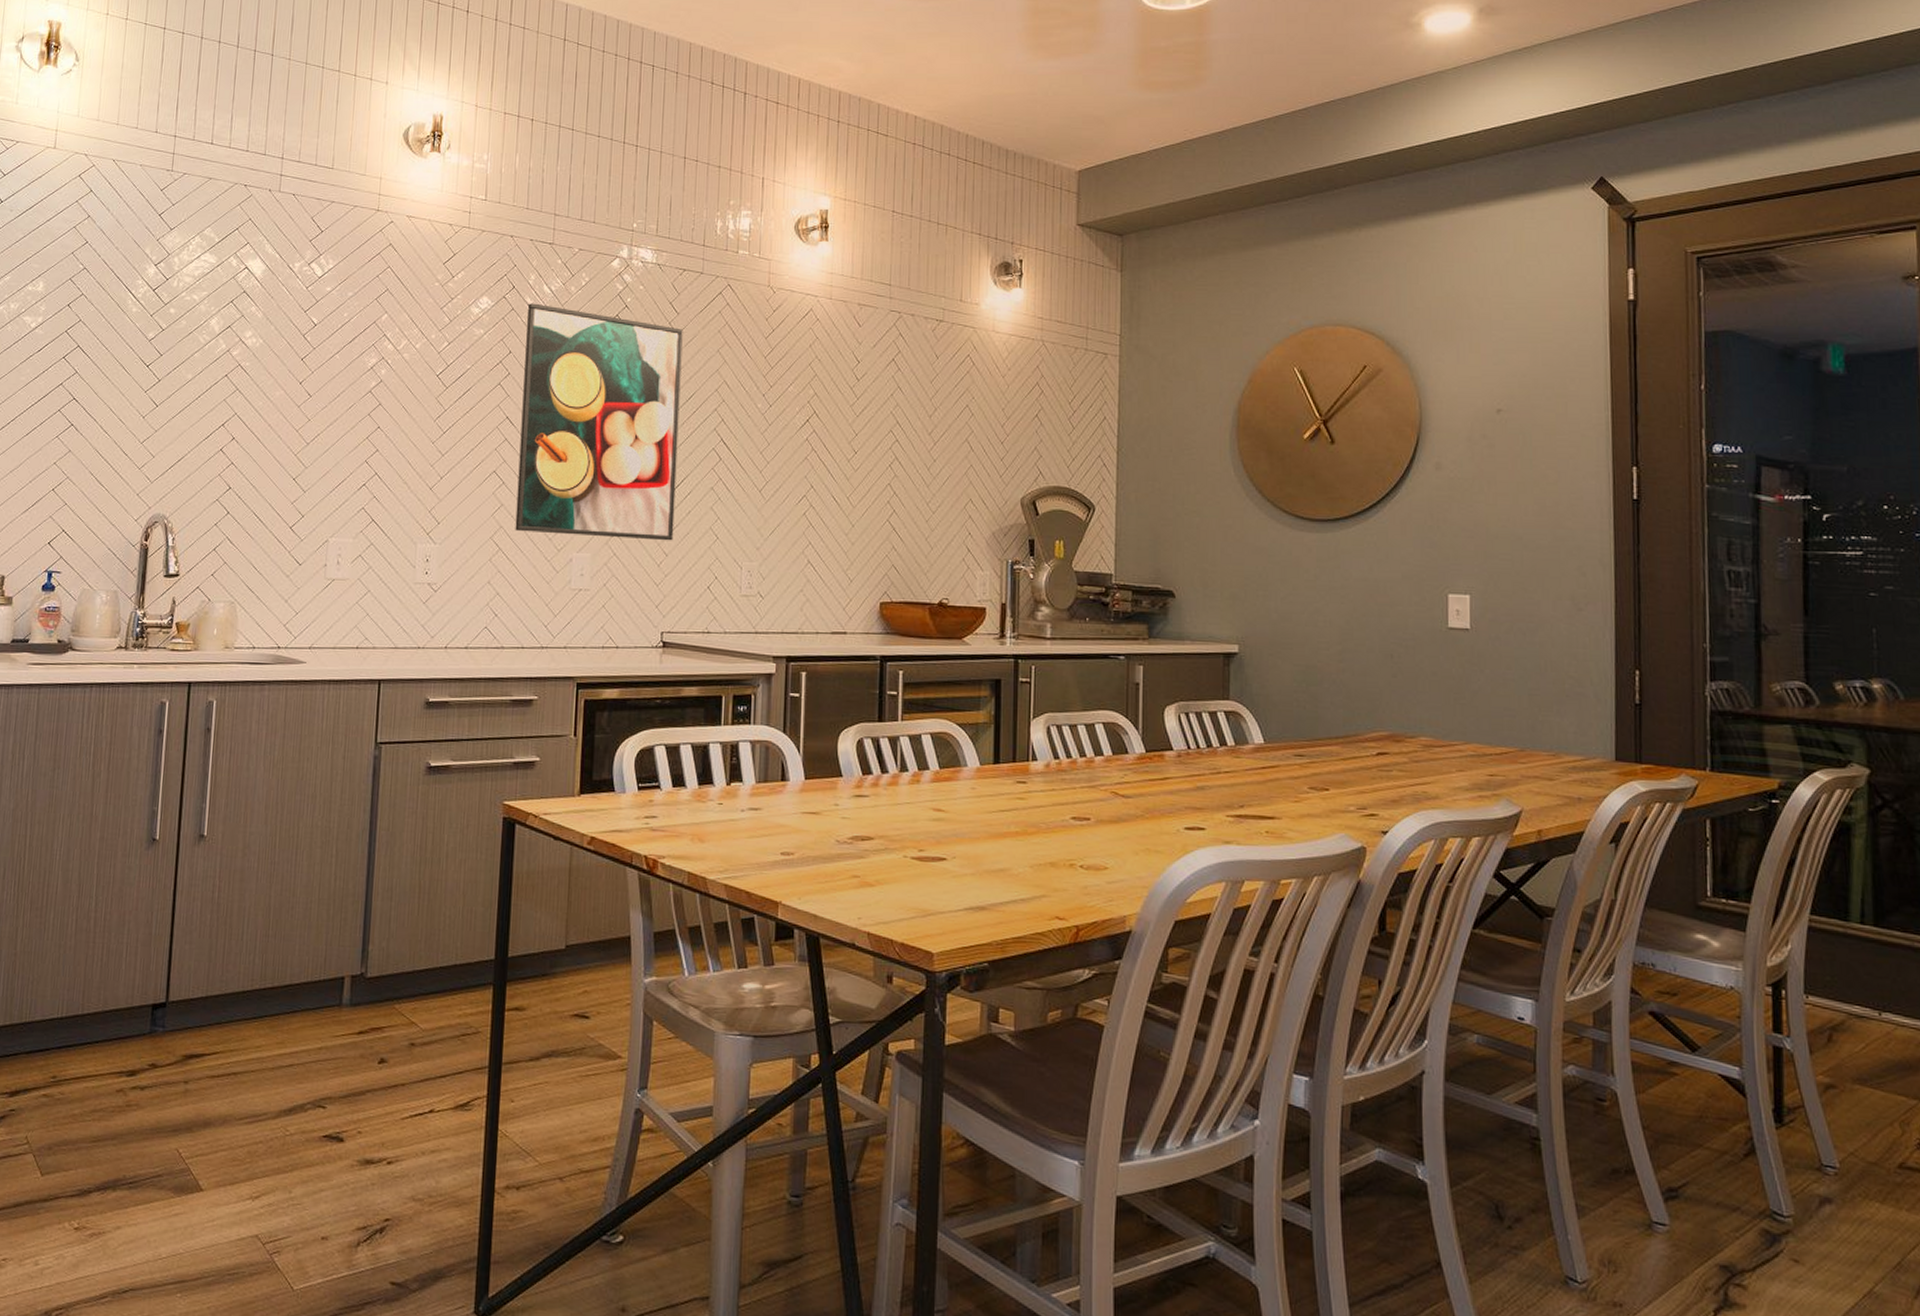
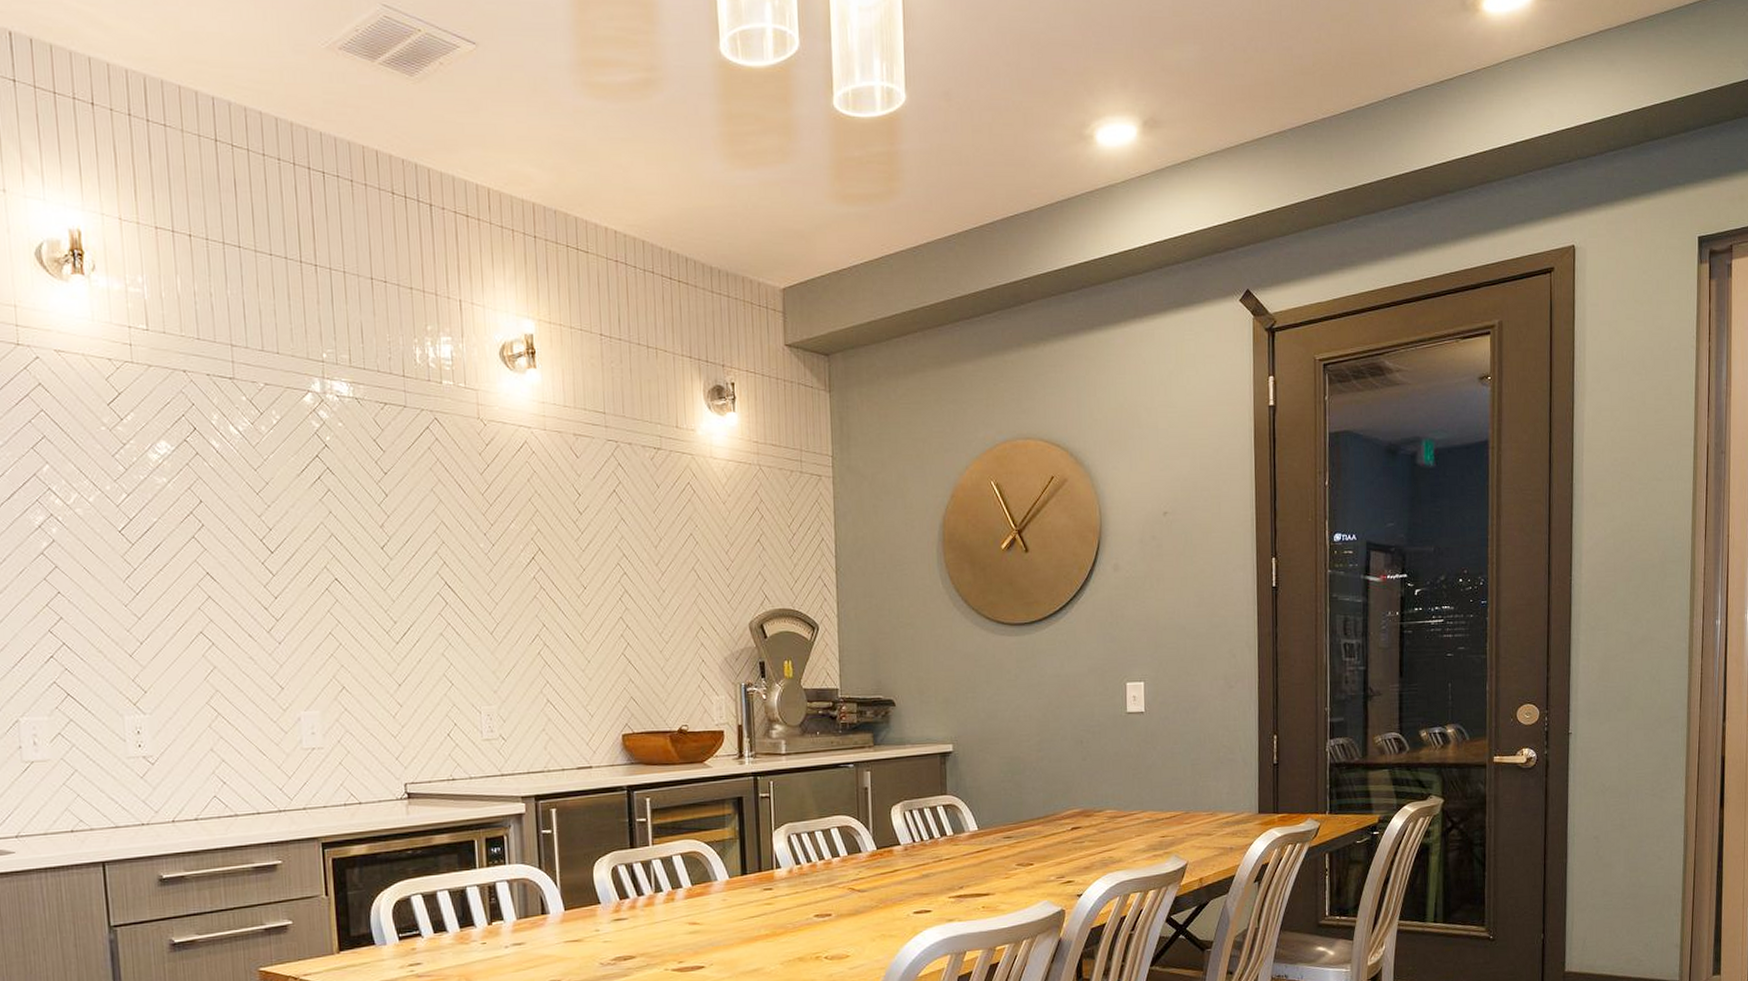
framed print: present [515,303,683,541] -> none [215,446,406,694]

